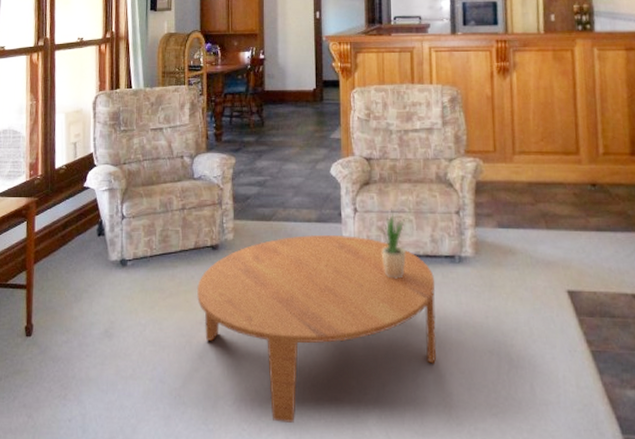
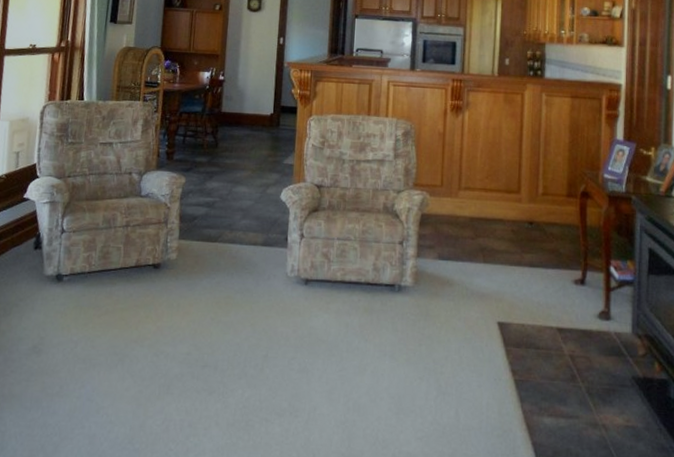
coffee table: present [197,234,437,423] -> none [134,257,374,443]
potted plant: present [382,208,406,279] -> none [324,235,350,305]

